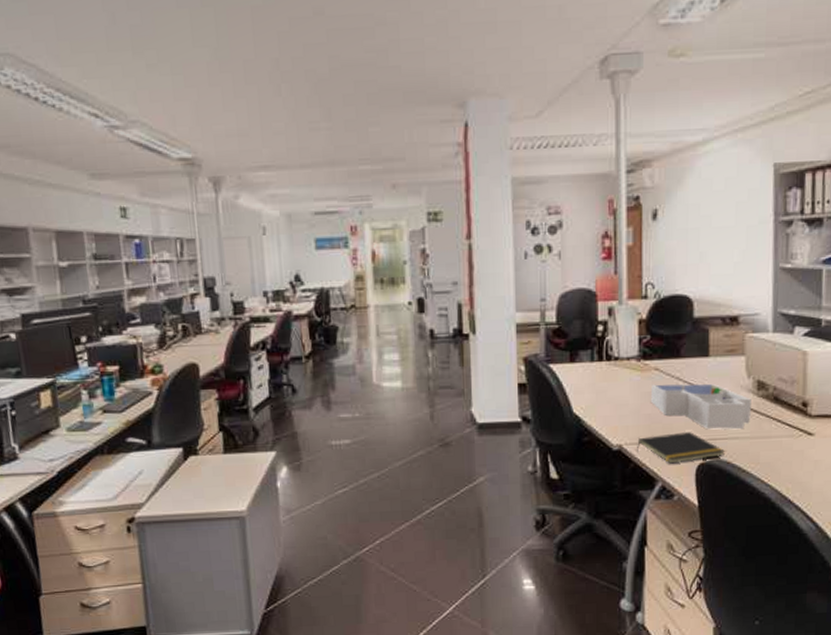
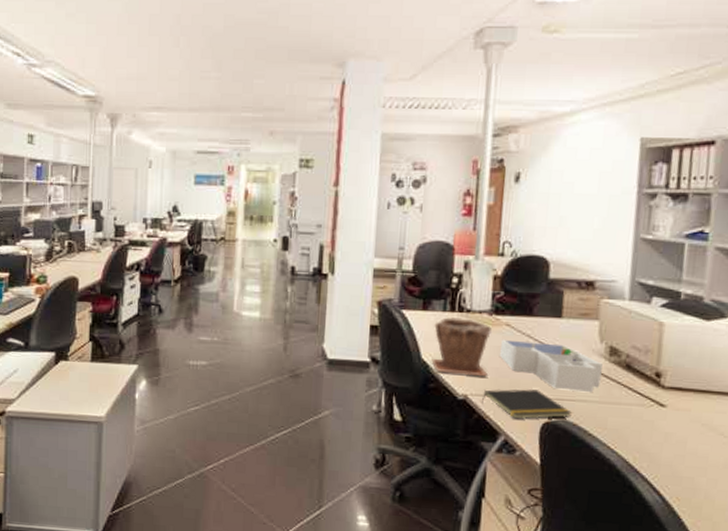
plant pot: none [583,365,642,425] -> present [431,316,493,376]

